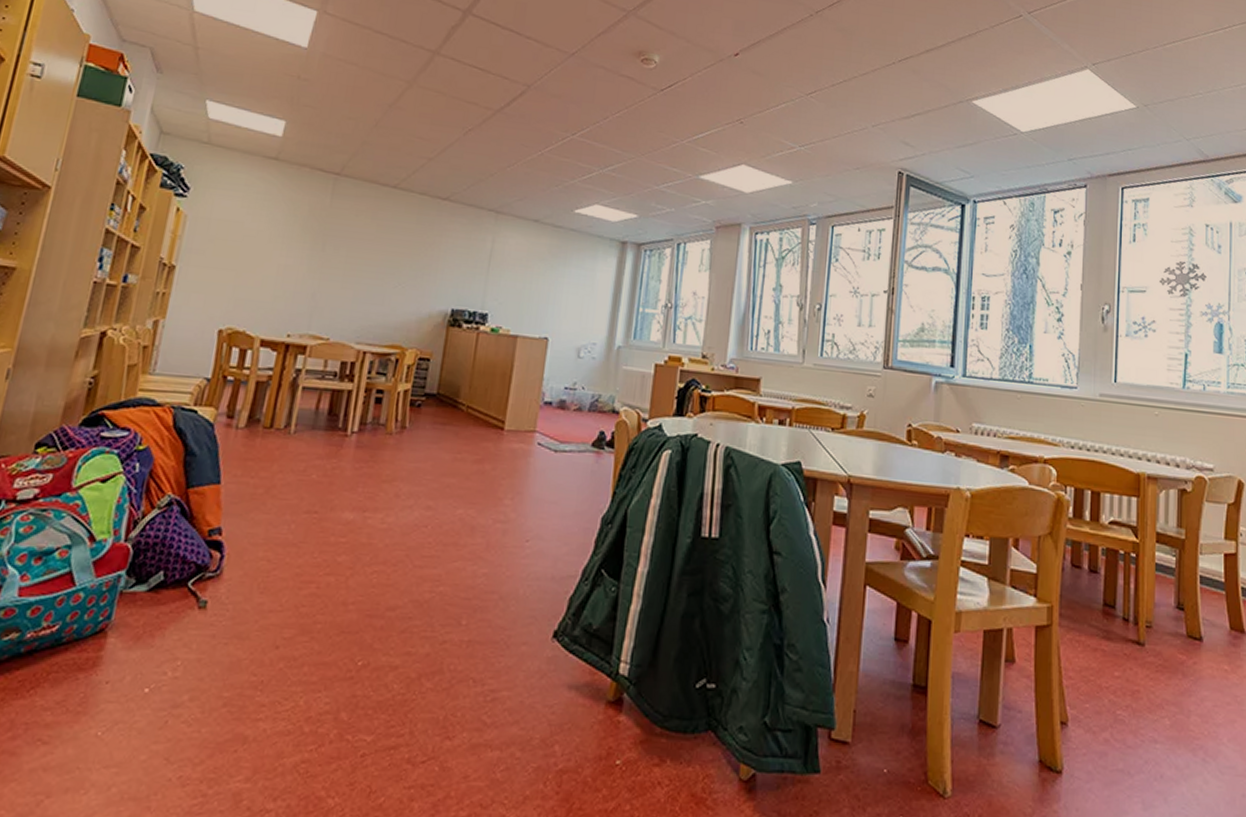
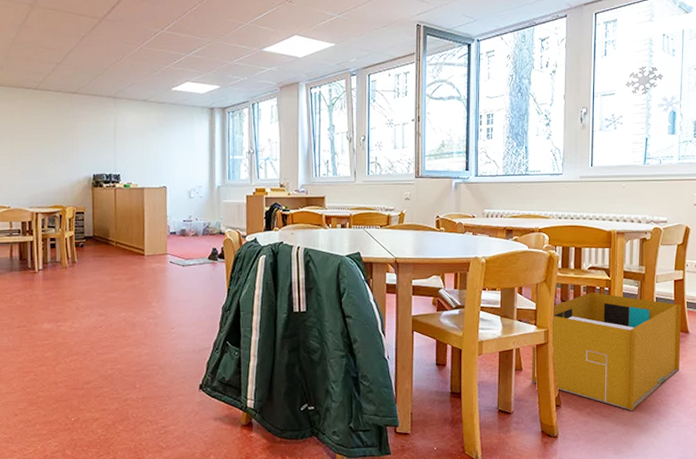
storage bin: none [1026,557,1235,744] -> present [531,292,682,411]

